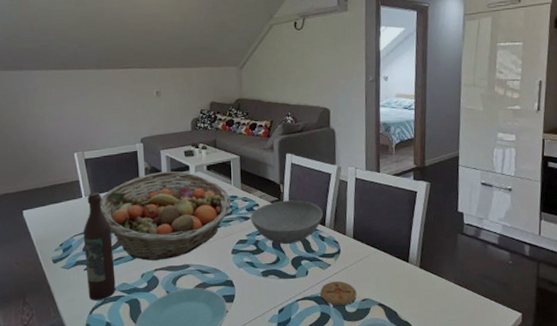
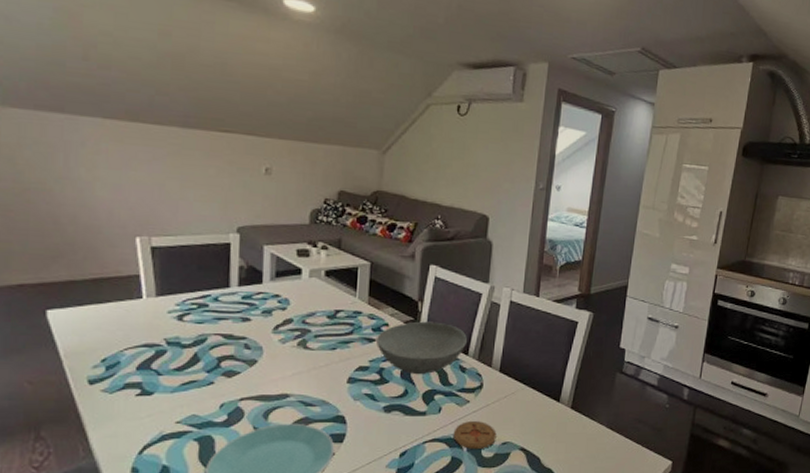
wine bottle: present [83,192,116,301] -> none [138,293,182,438]
fruit basket: present [100,171,231,261] -> none [168,272,352,387]

